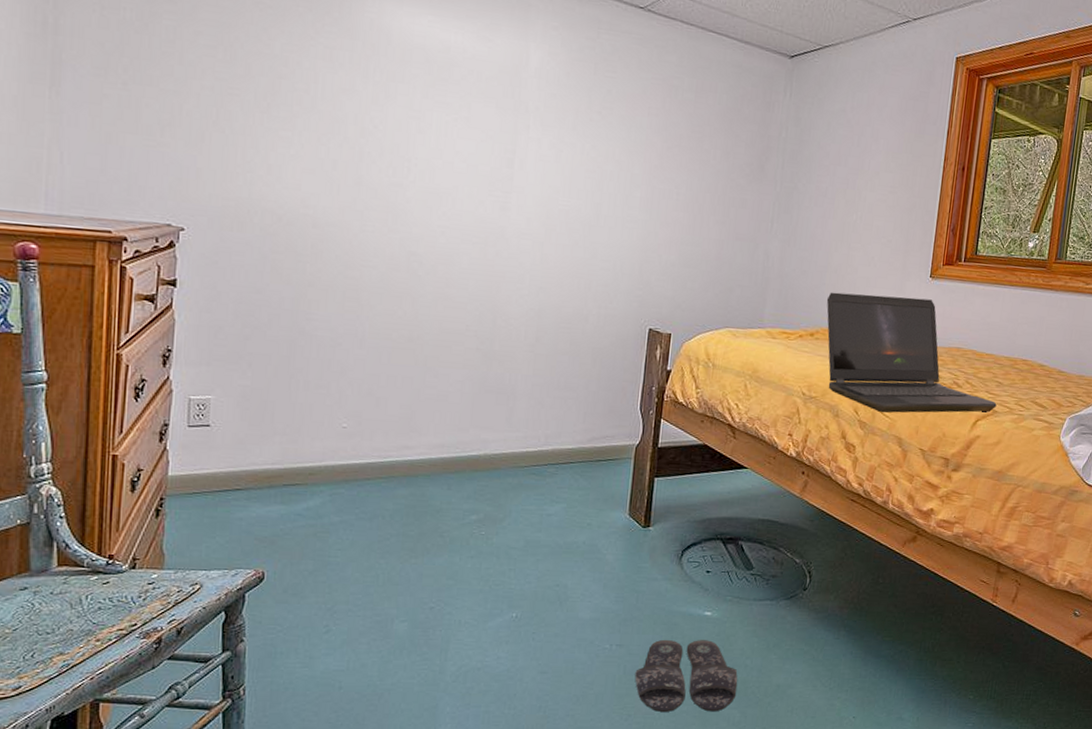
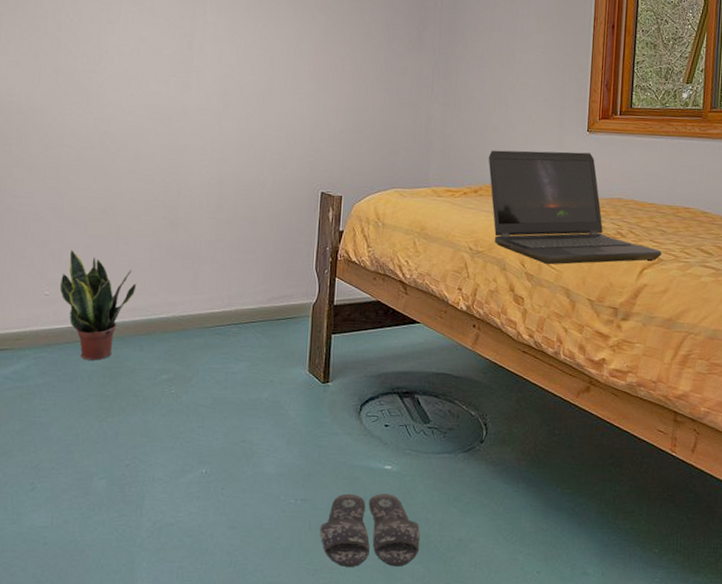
potted plant: none [359,379,445,499] -> present [59,249,137,360]

